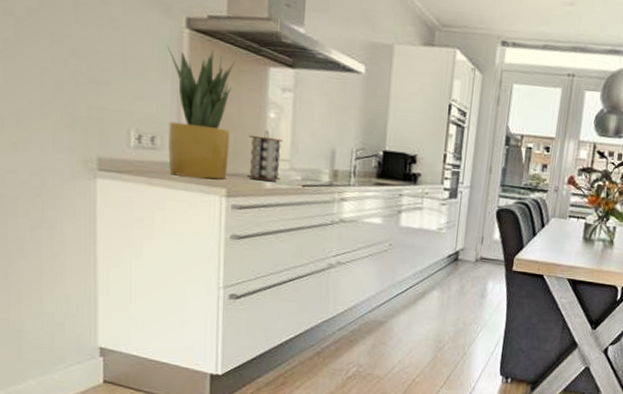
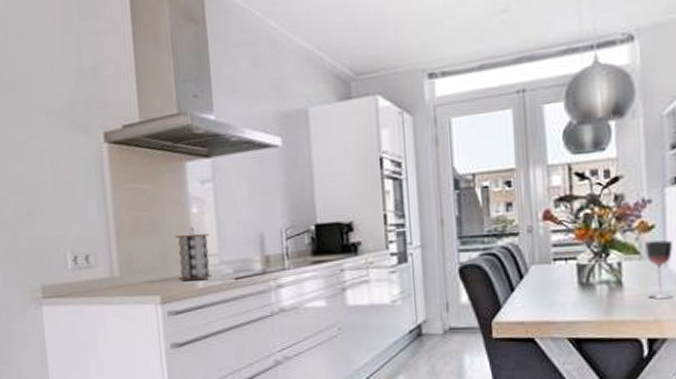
planter: present [168,46,236,180] -> none [90,158,159,291]

